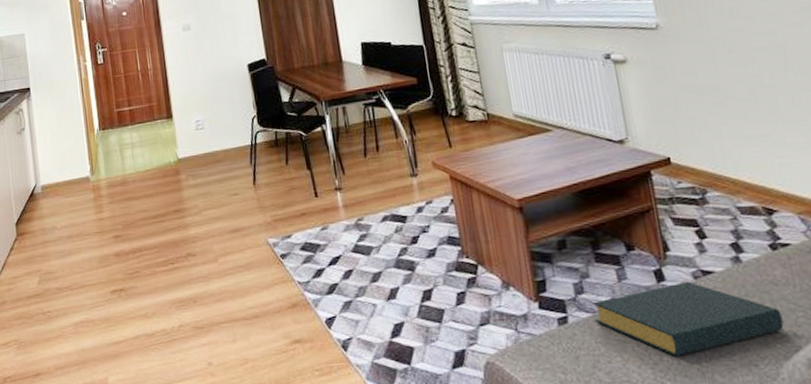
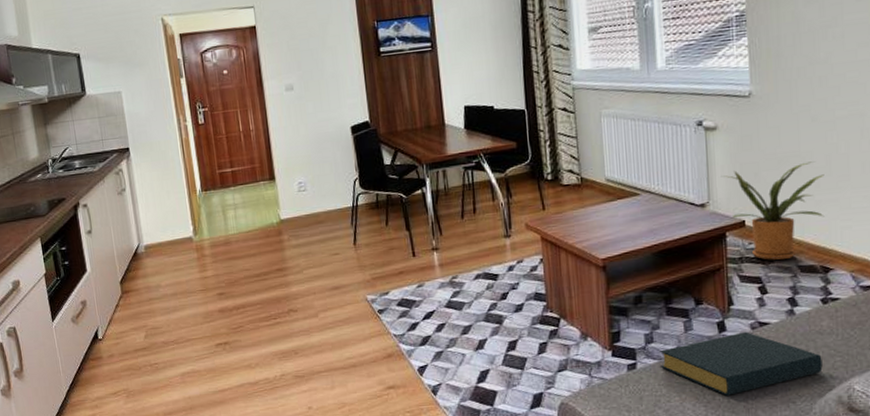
house plant: none [638,94,758,201] -> present [722,161,825,260]

